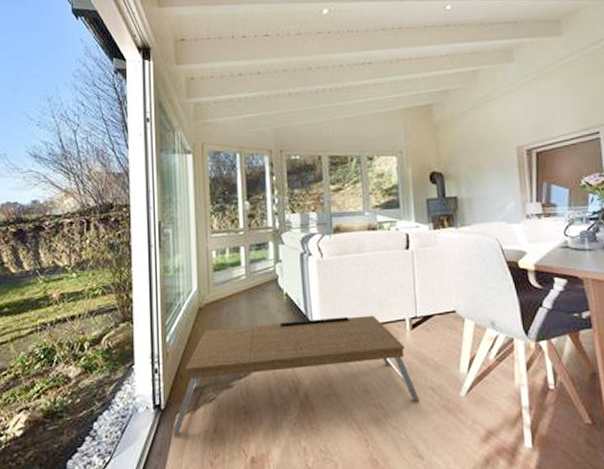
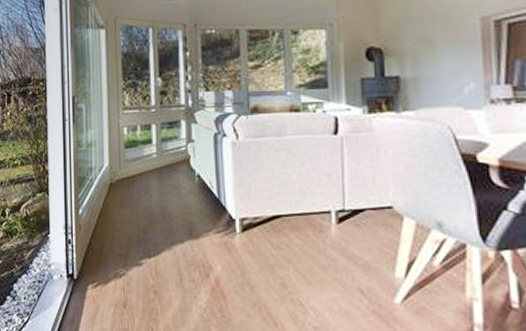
coffee table: present [173,315,421,434] -> none [84,203,346,304]

